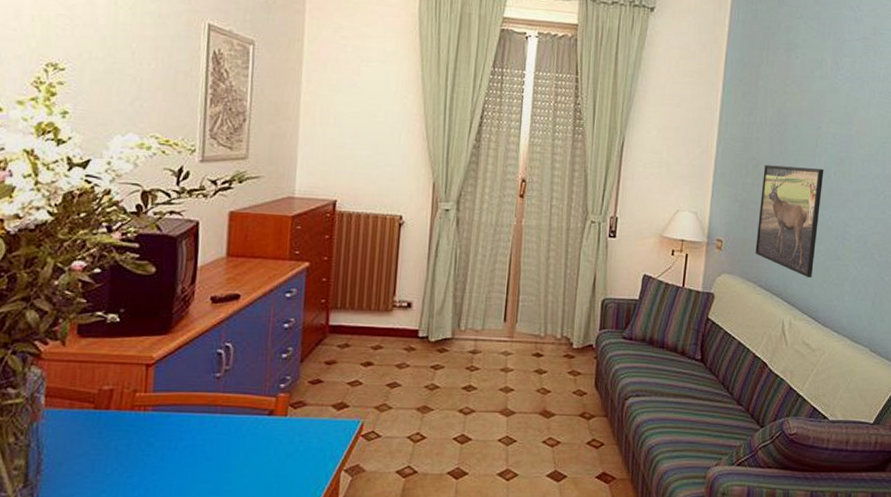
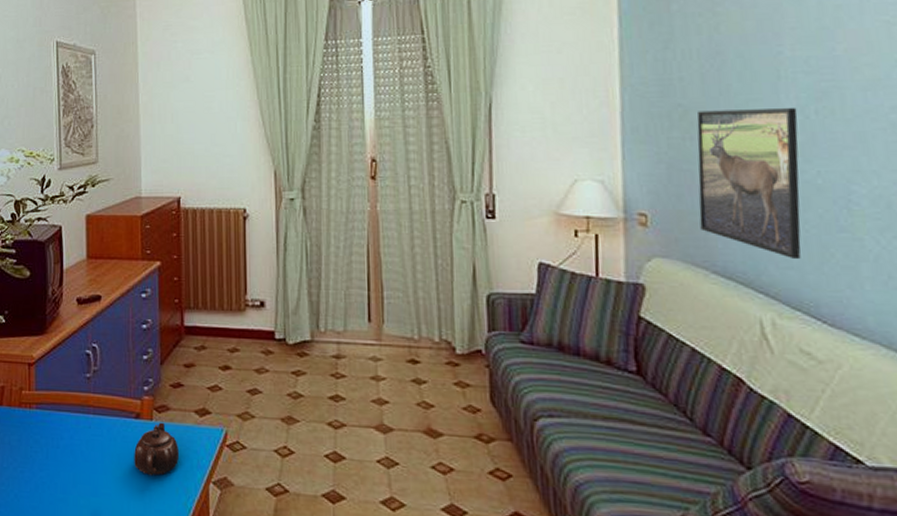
teapot: none [263,417,313,470] -> present [134,422,180,476]

